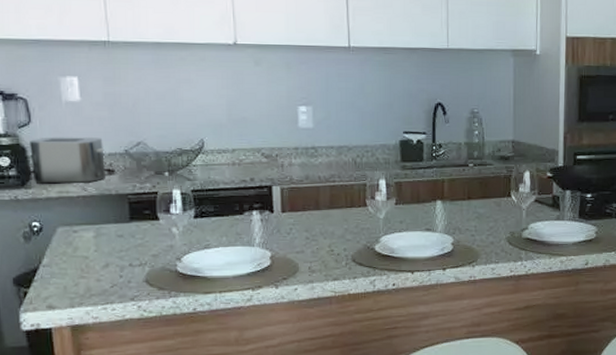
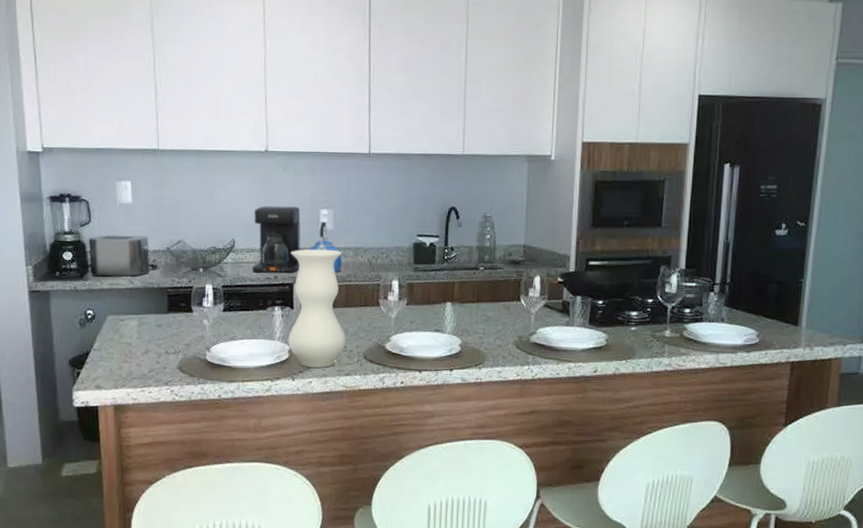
coffee maker: none [224,103,279,176] -> present [252,206,301,274]
vase: none [268,148,332,274] -> present [288,249,346,368]
kettle: none [287,120,325,174] -> present [309,222,343,273]

